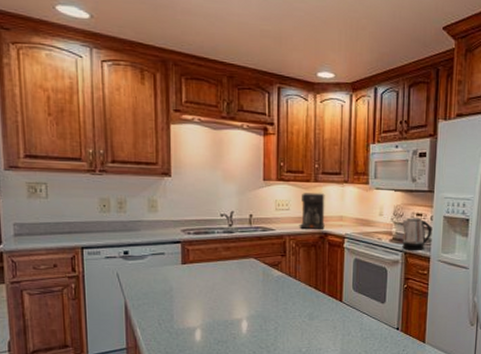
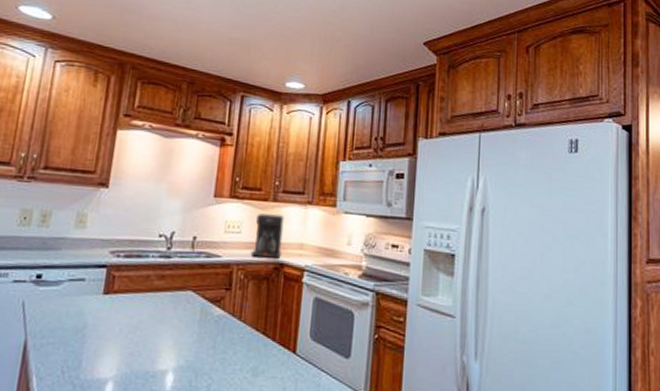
kettle: present [402,218,431,250] -> none [373,249,409,291]

